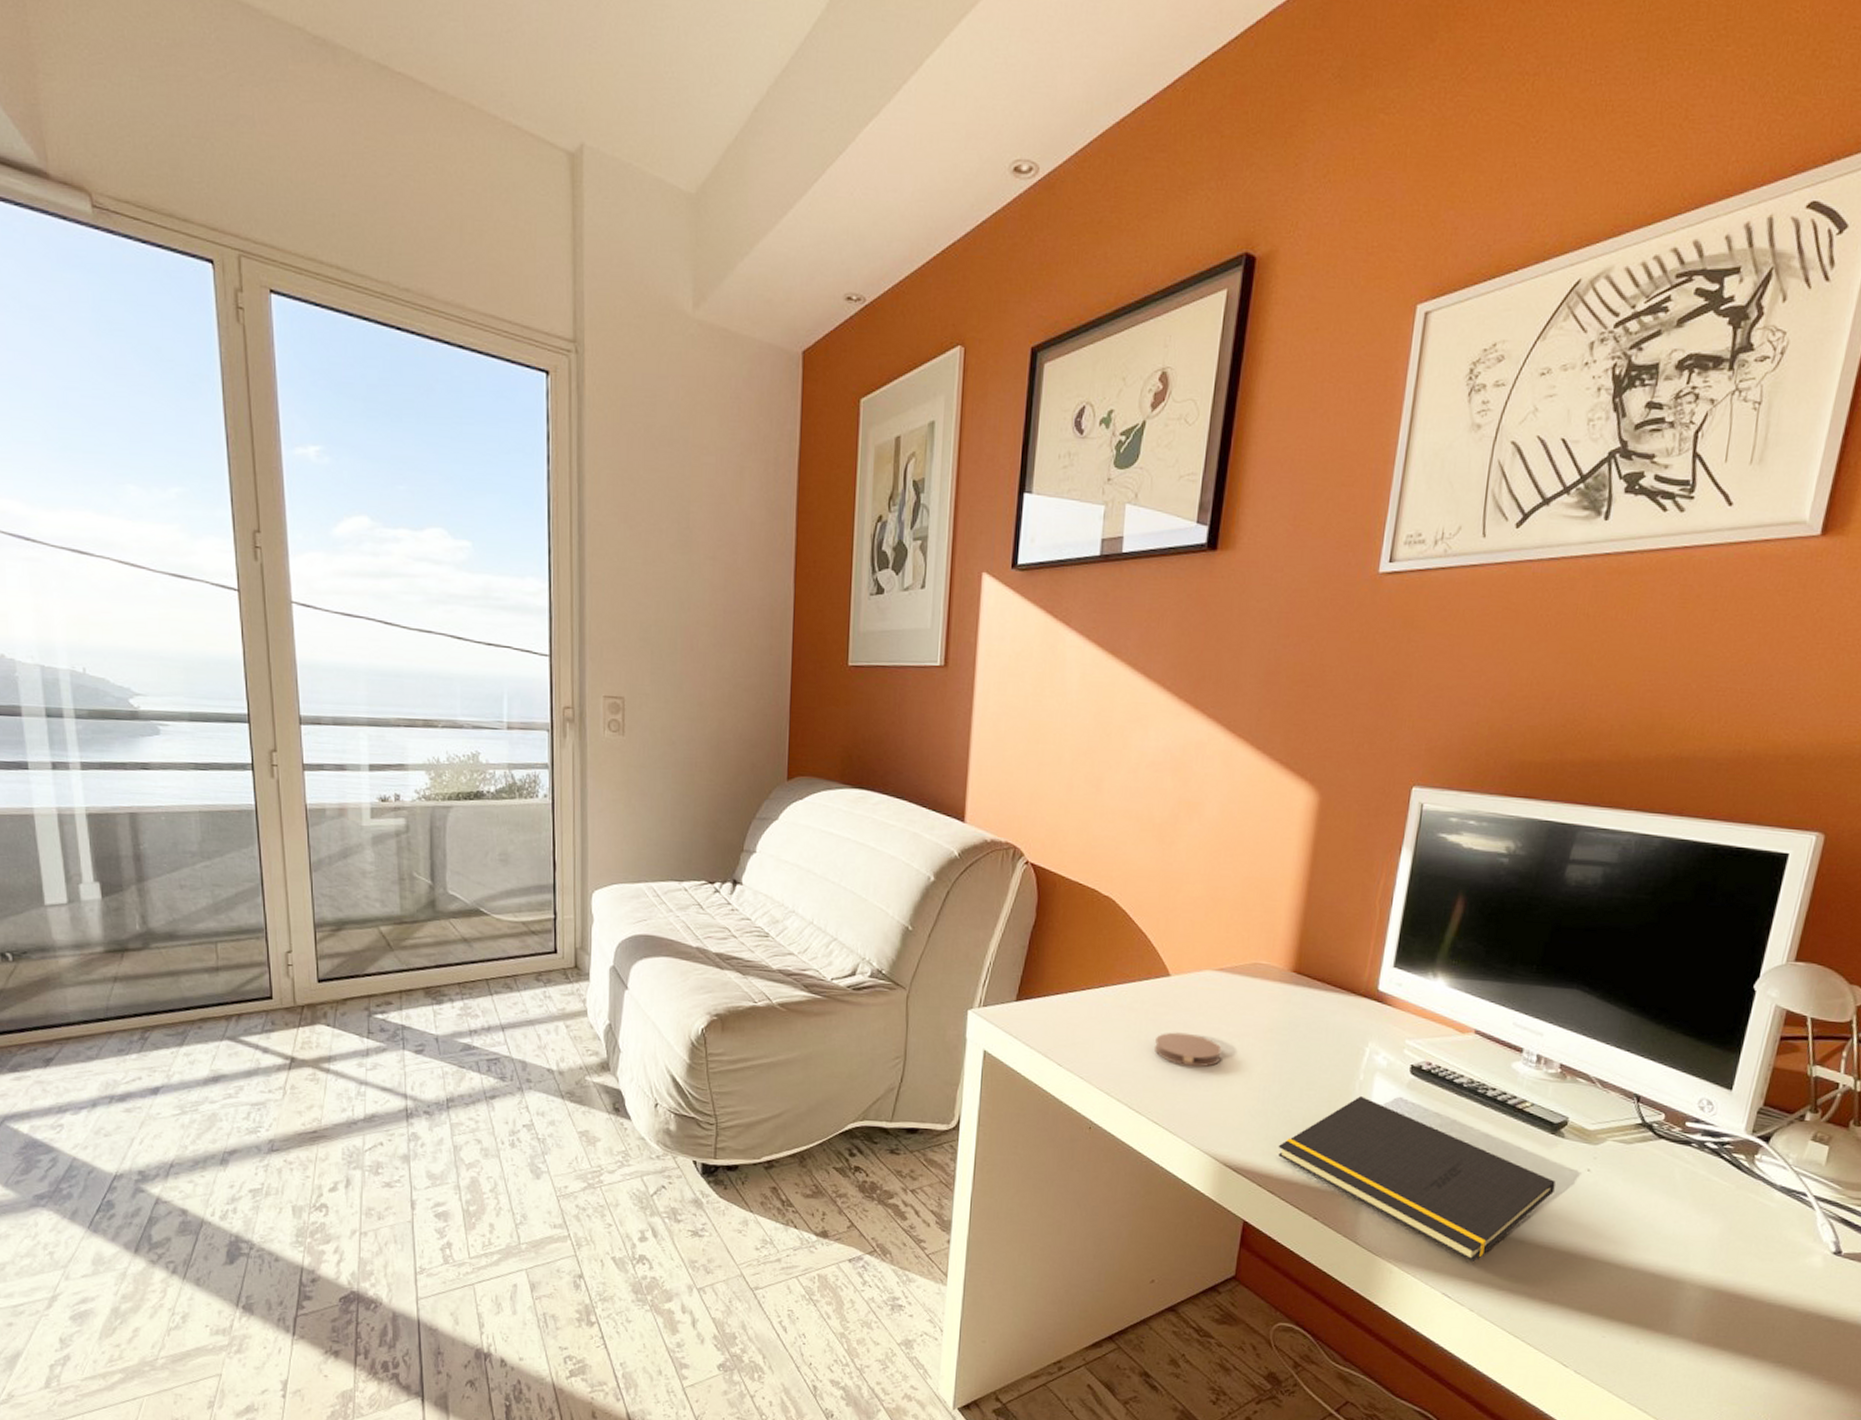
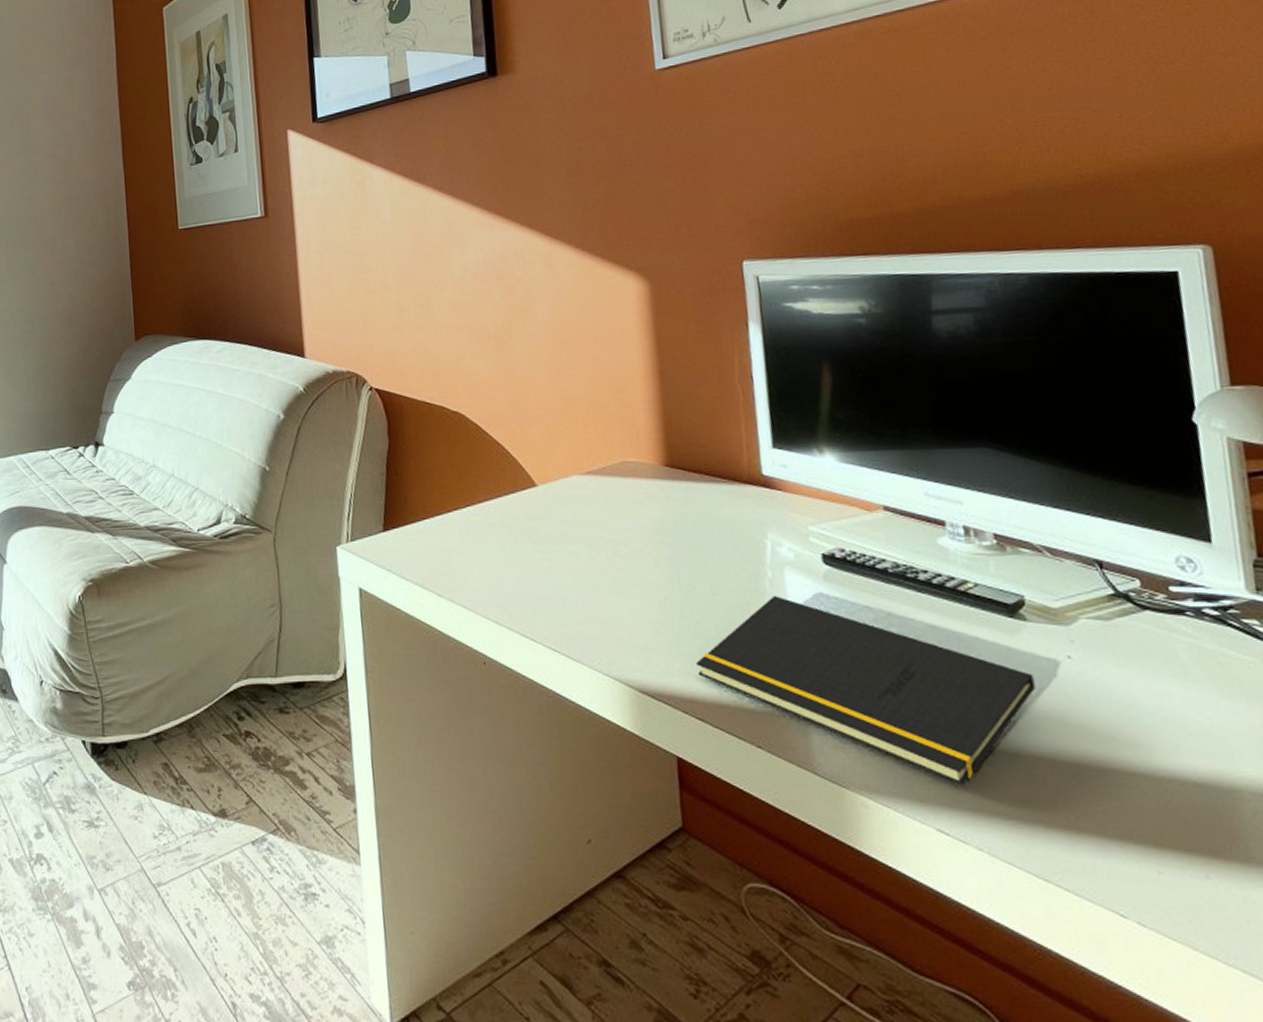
coaster: present [1155,1032,1222,1068] -> none [535,545,610,582]

